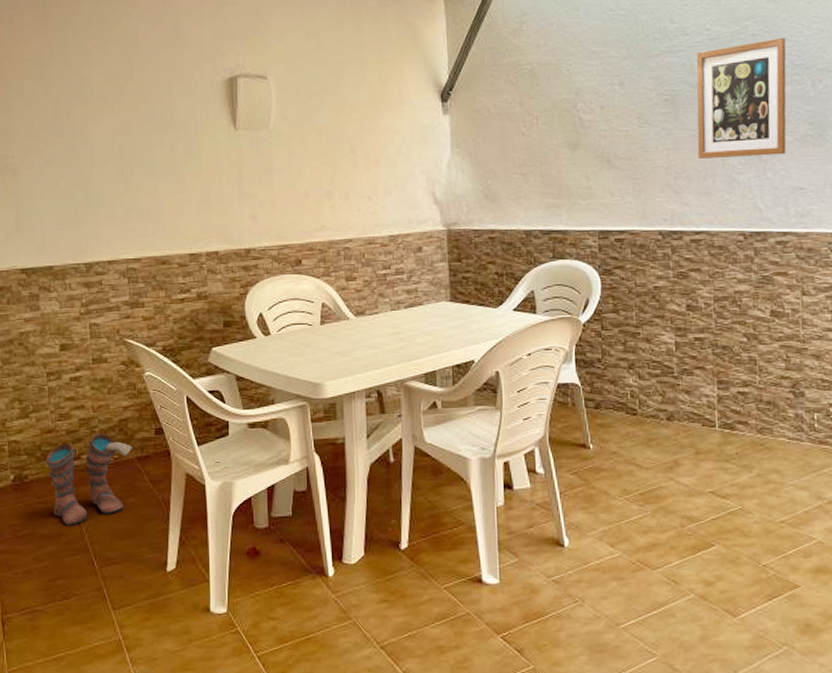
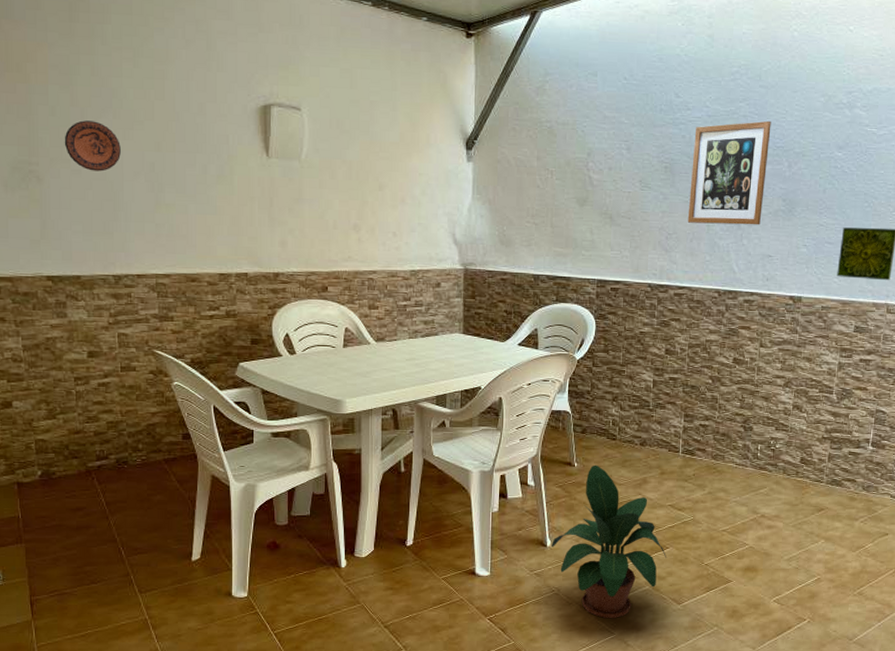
decorative plate: none [38,110,91,160] -> present [64,120,121,172]
boots: present [45,434,134,526] -> none [73,436,162,519]
potted plant: none [570,445,714,635] -> present [552,465,667,618]

